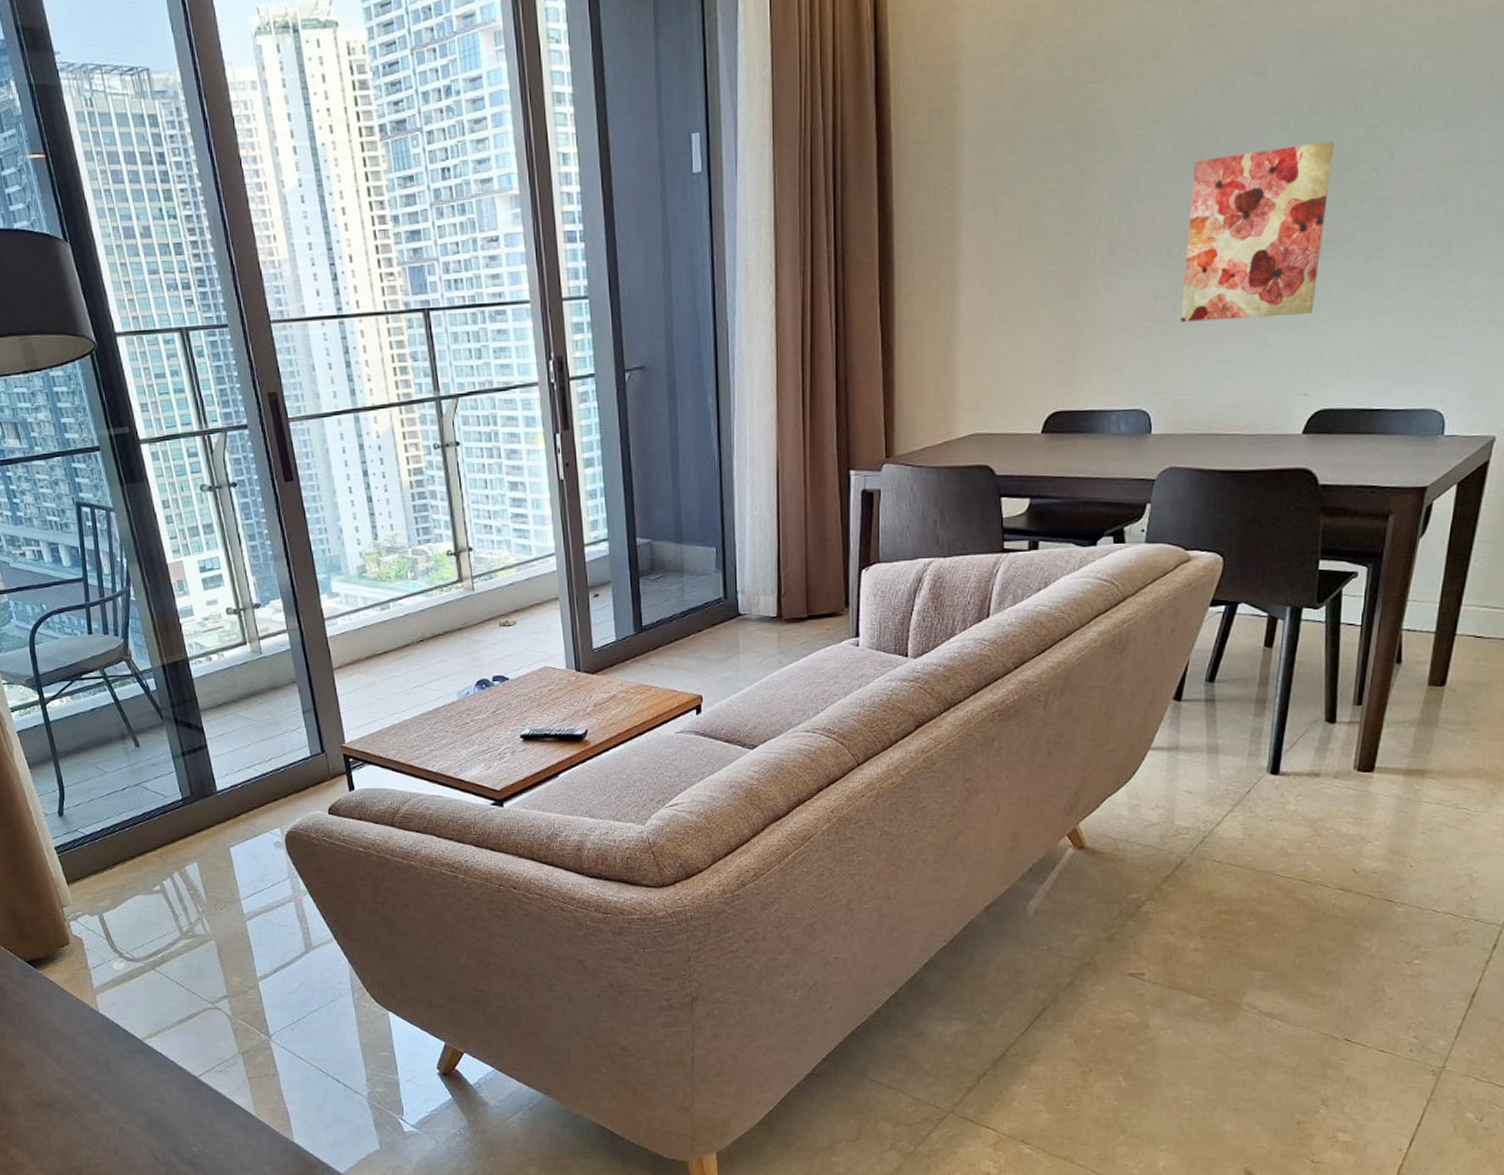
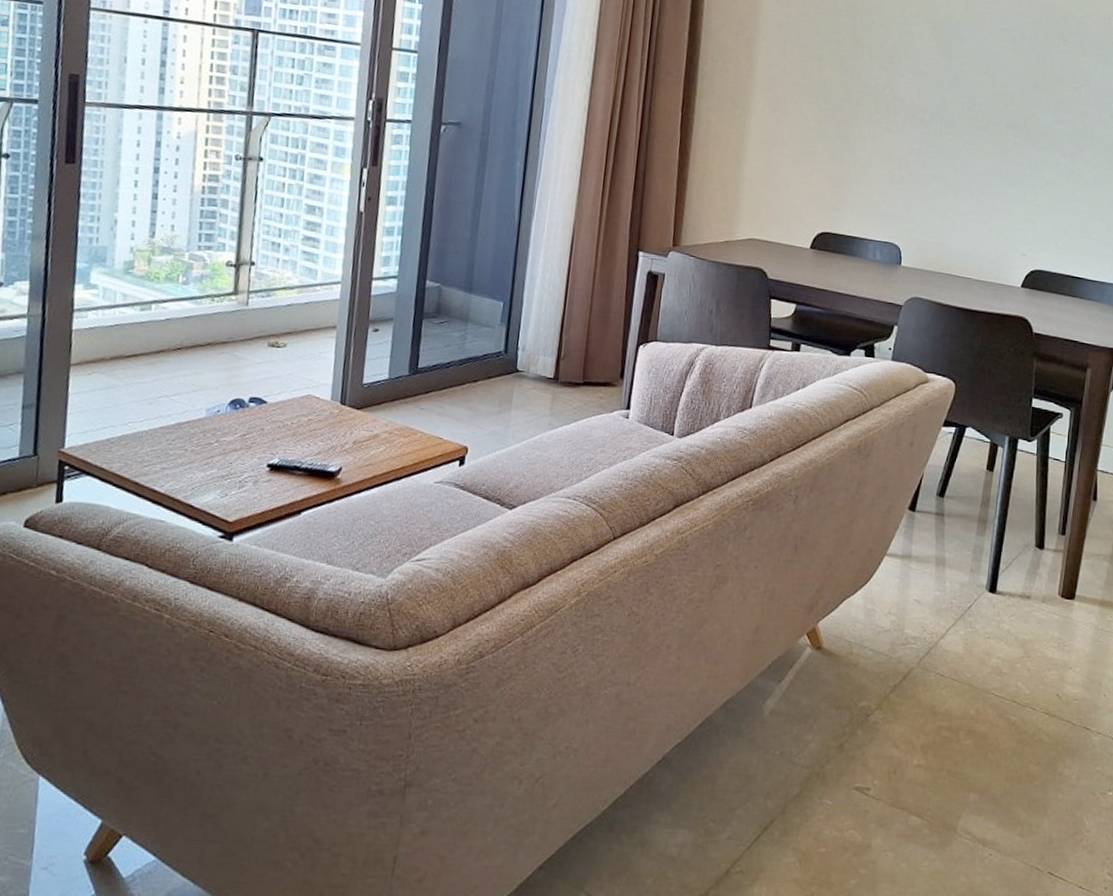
wall art: present [1181,141,1334,322] -> none [929,52,1048,190]

